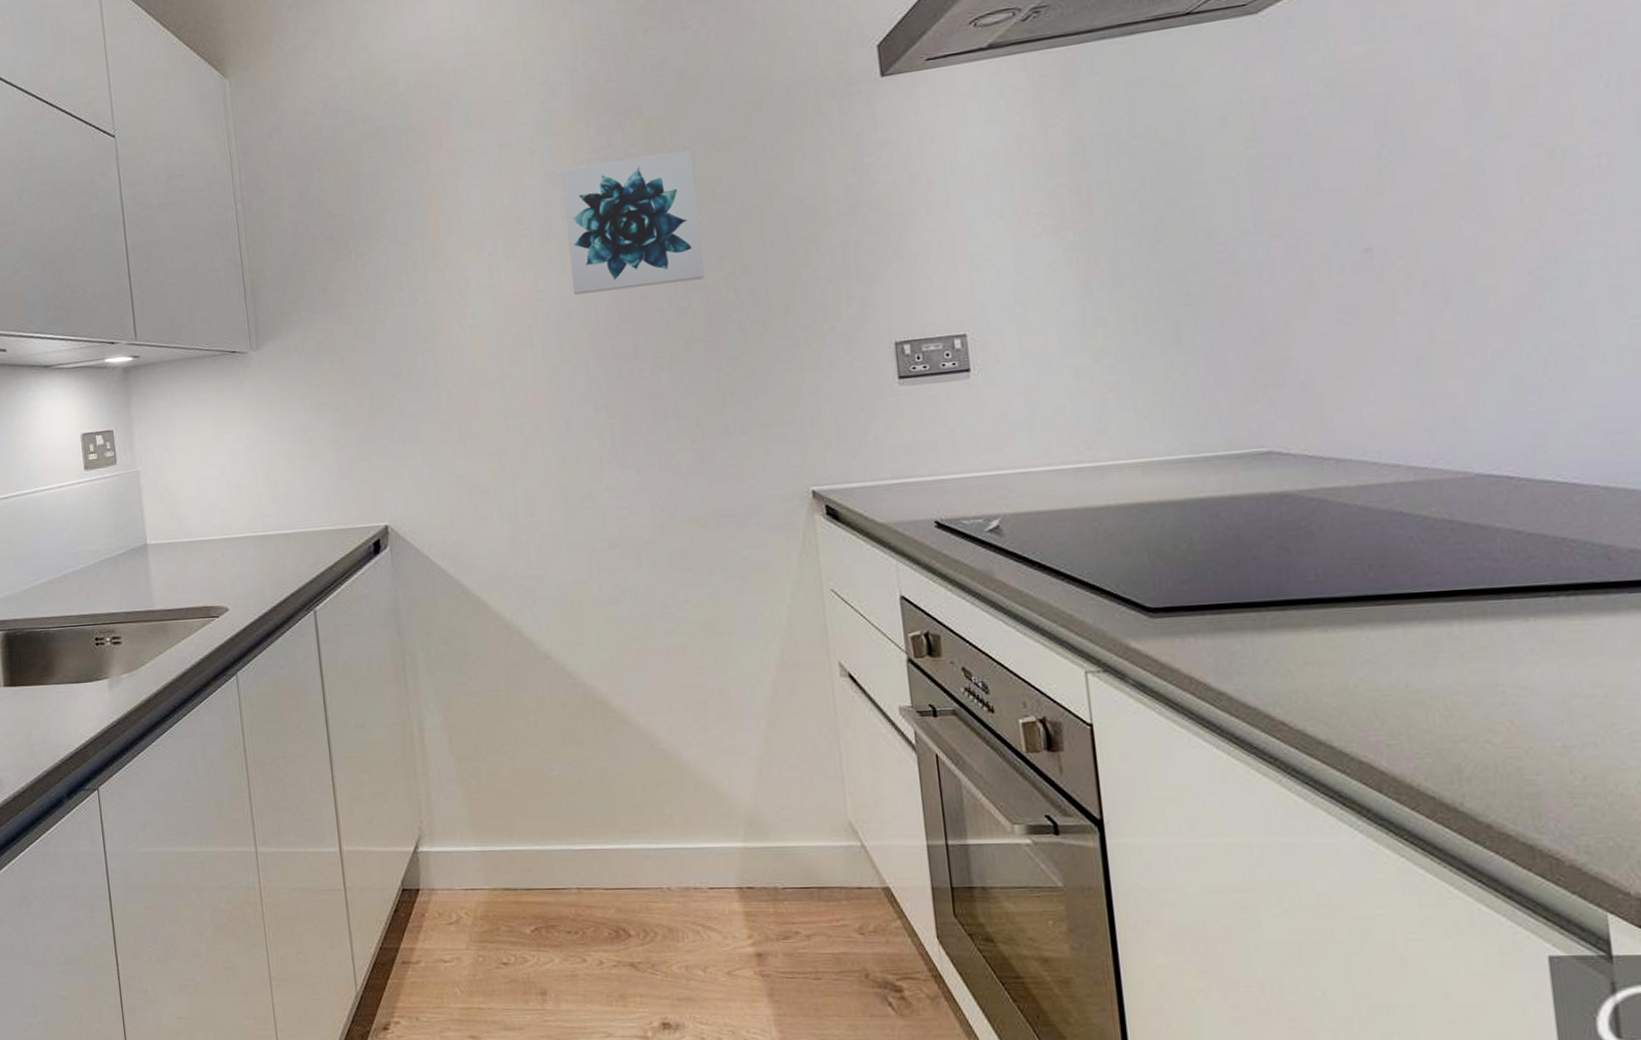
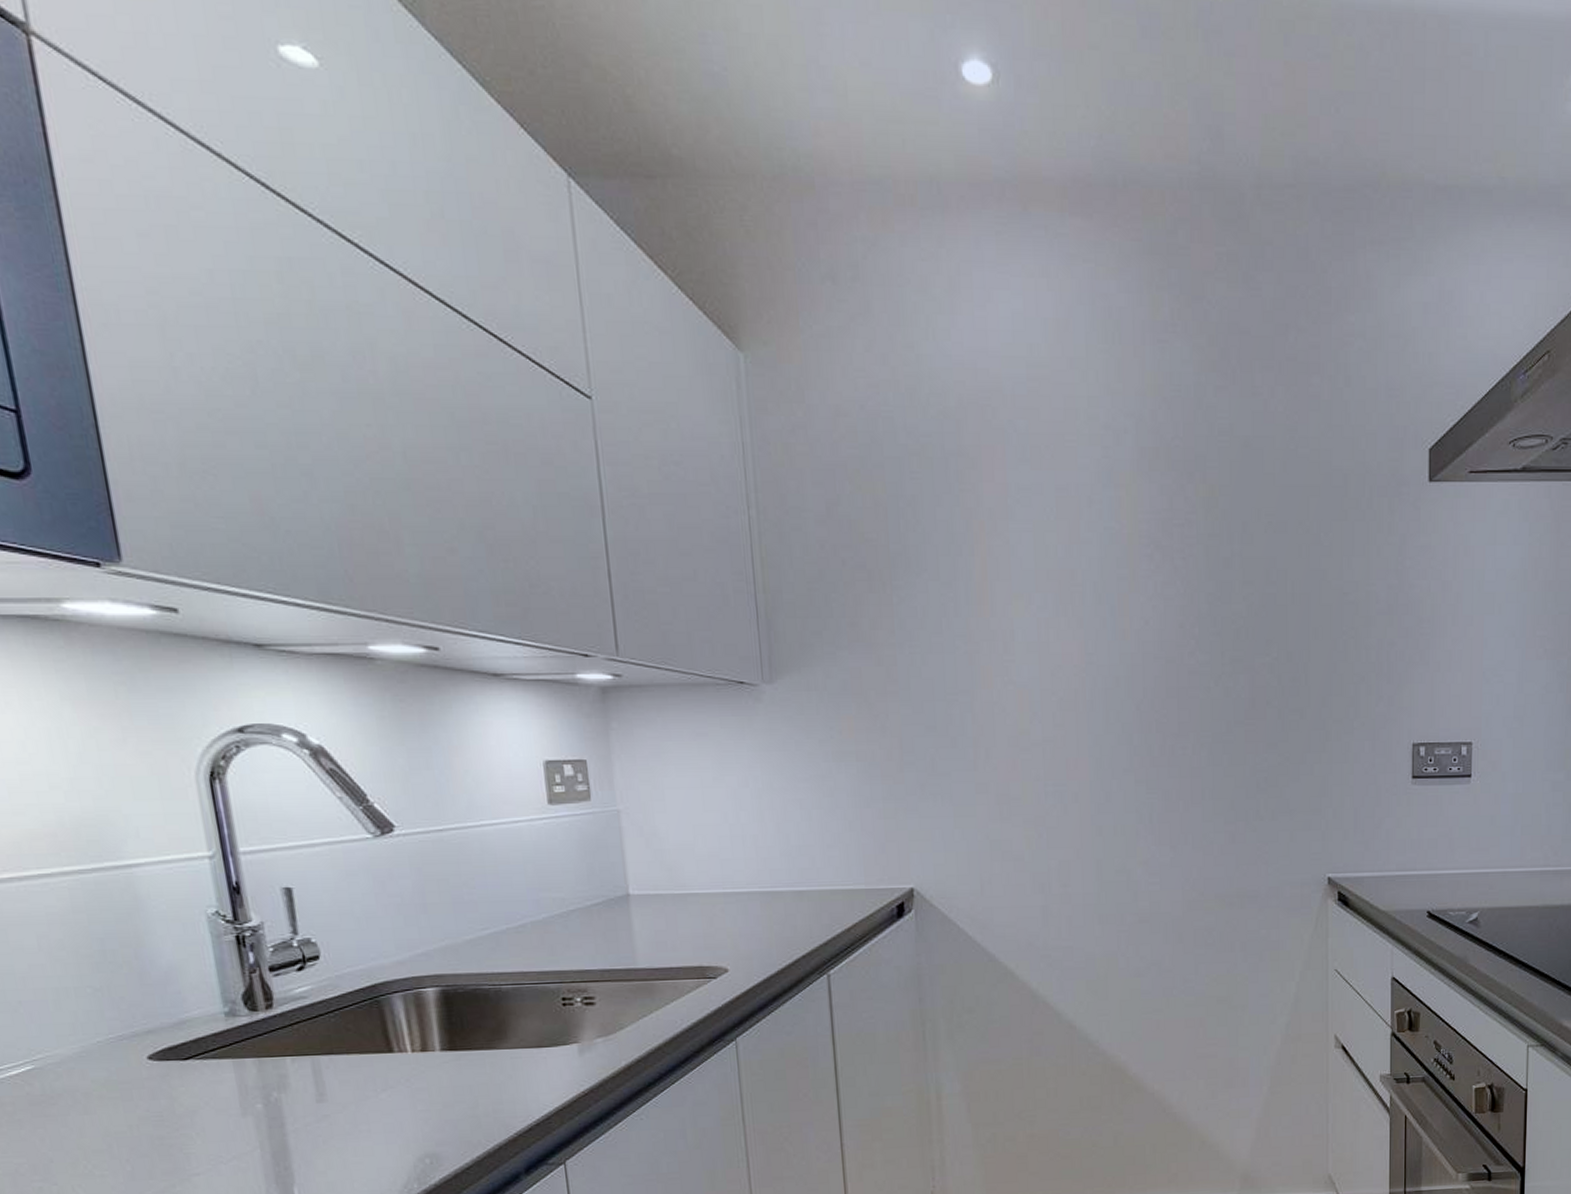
wall art: present [561,149,705,295] -> none [1119,525,1252,663]

